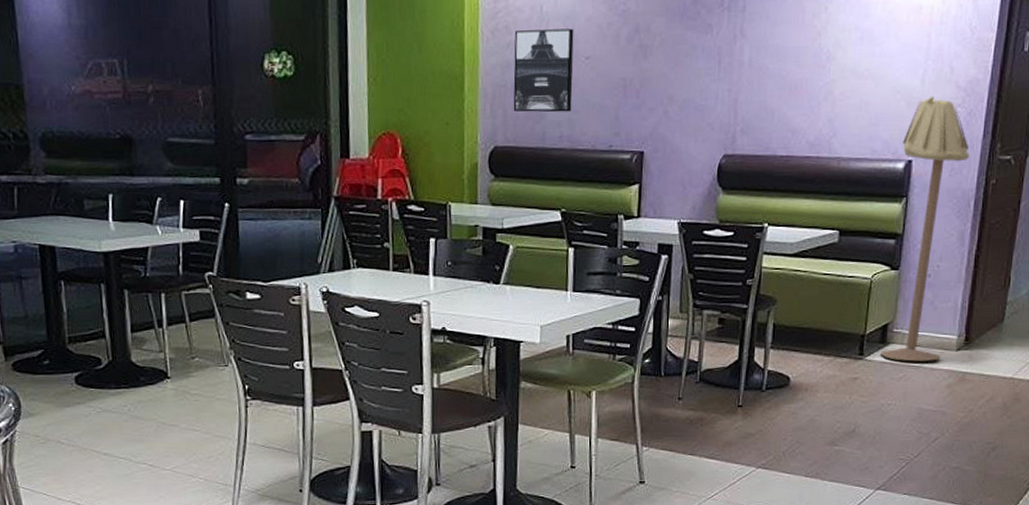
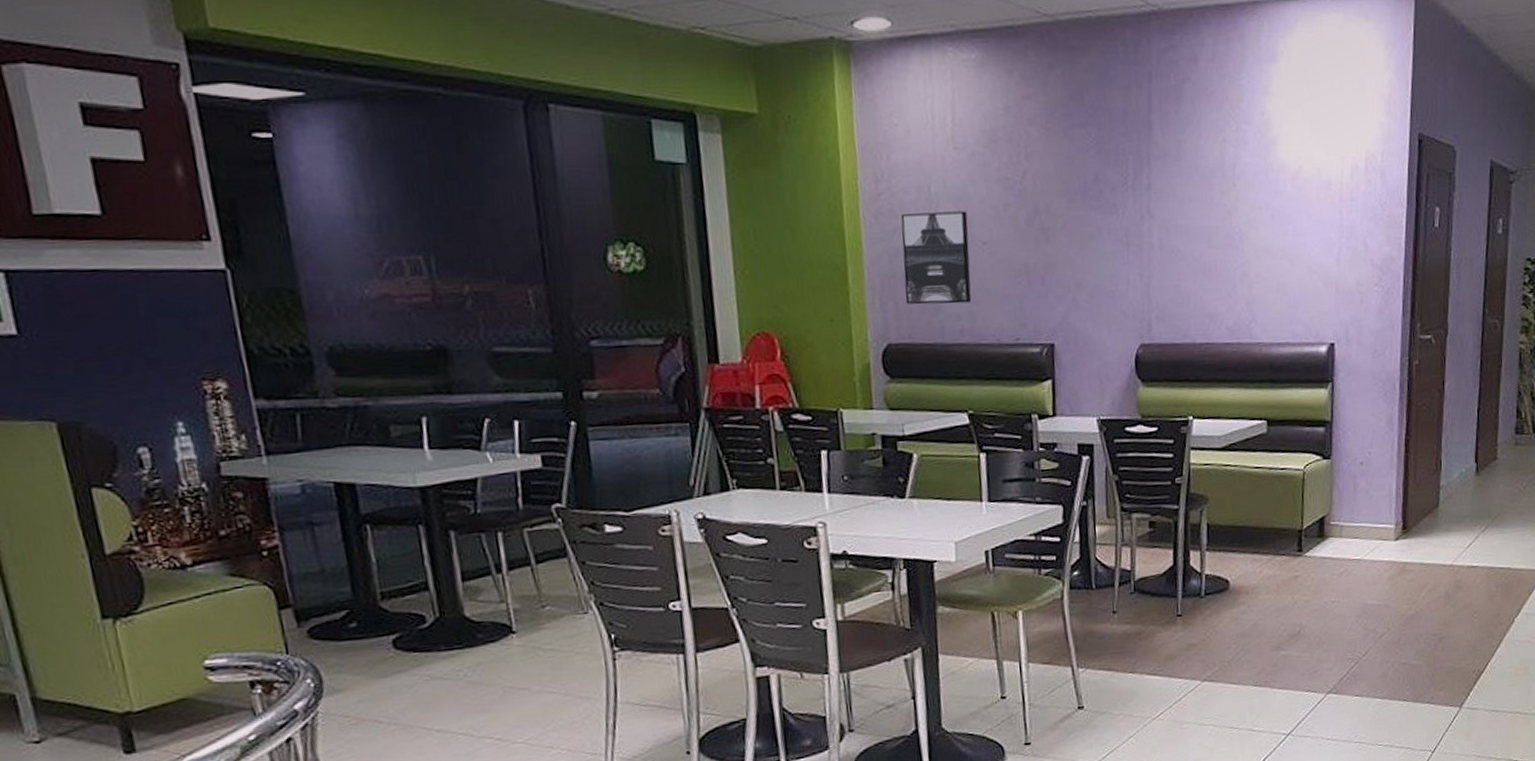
floor lamp: present [880,96,969,362] -> none [1319,275,1391,555]

